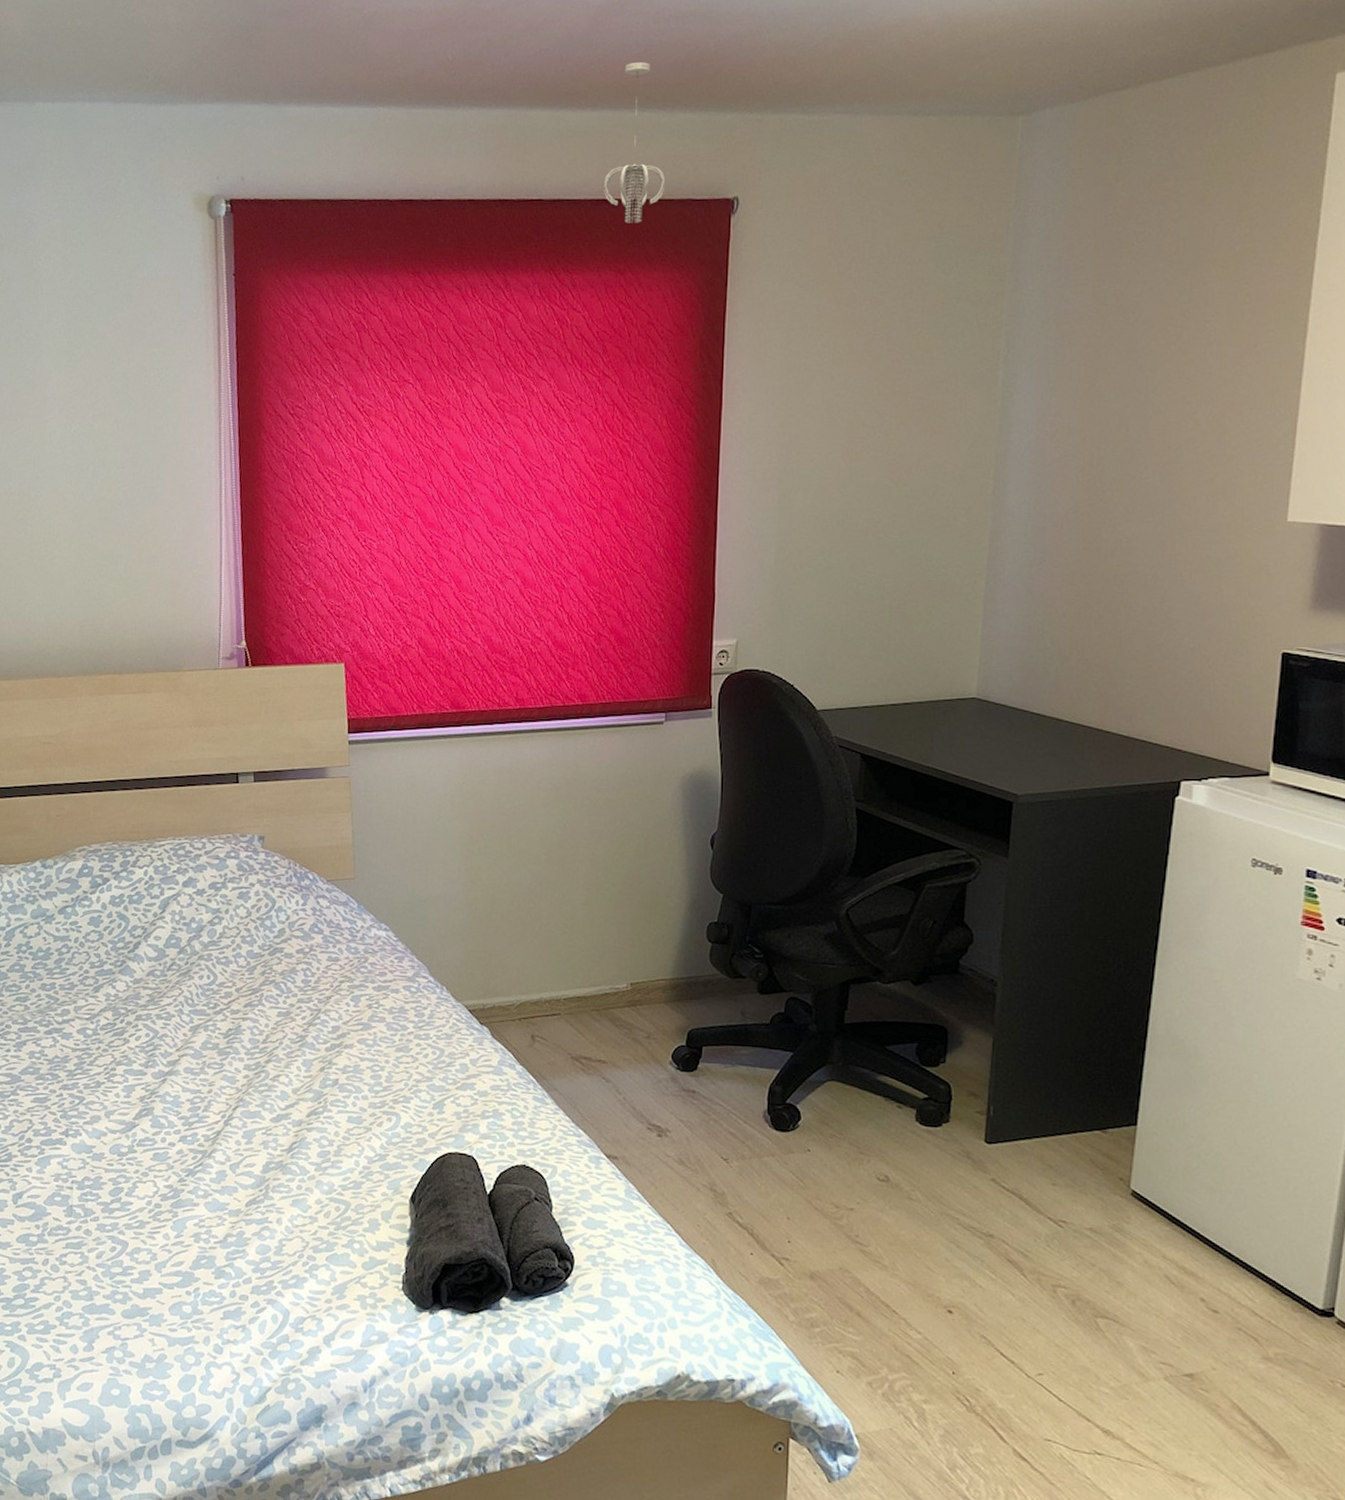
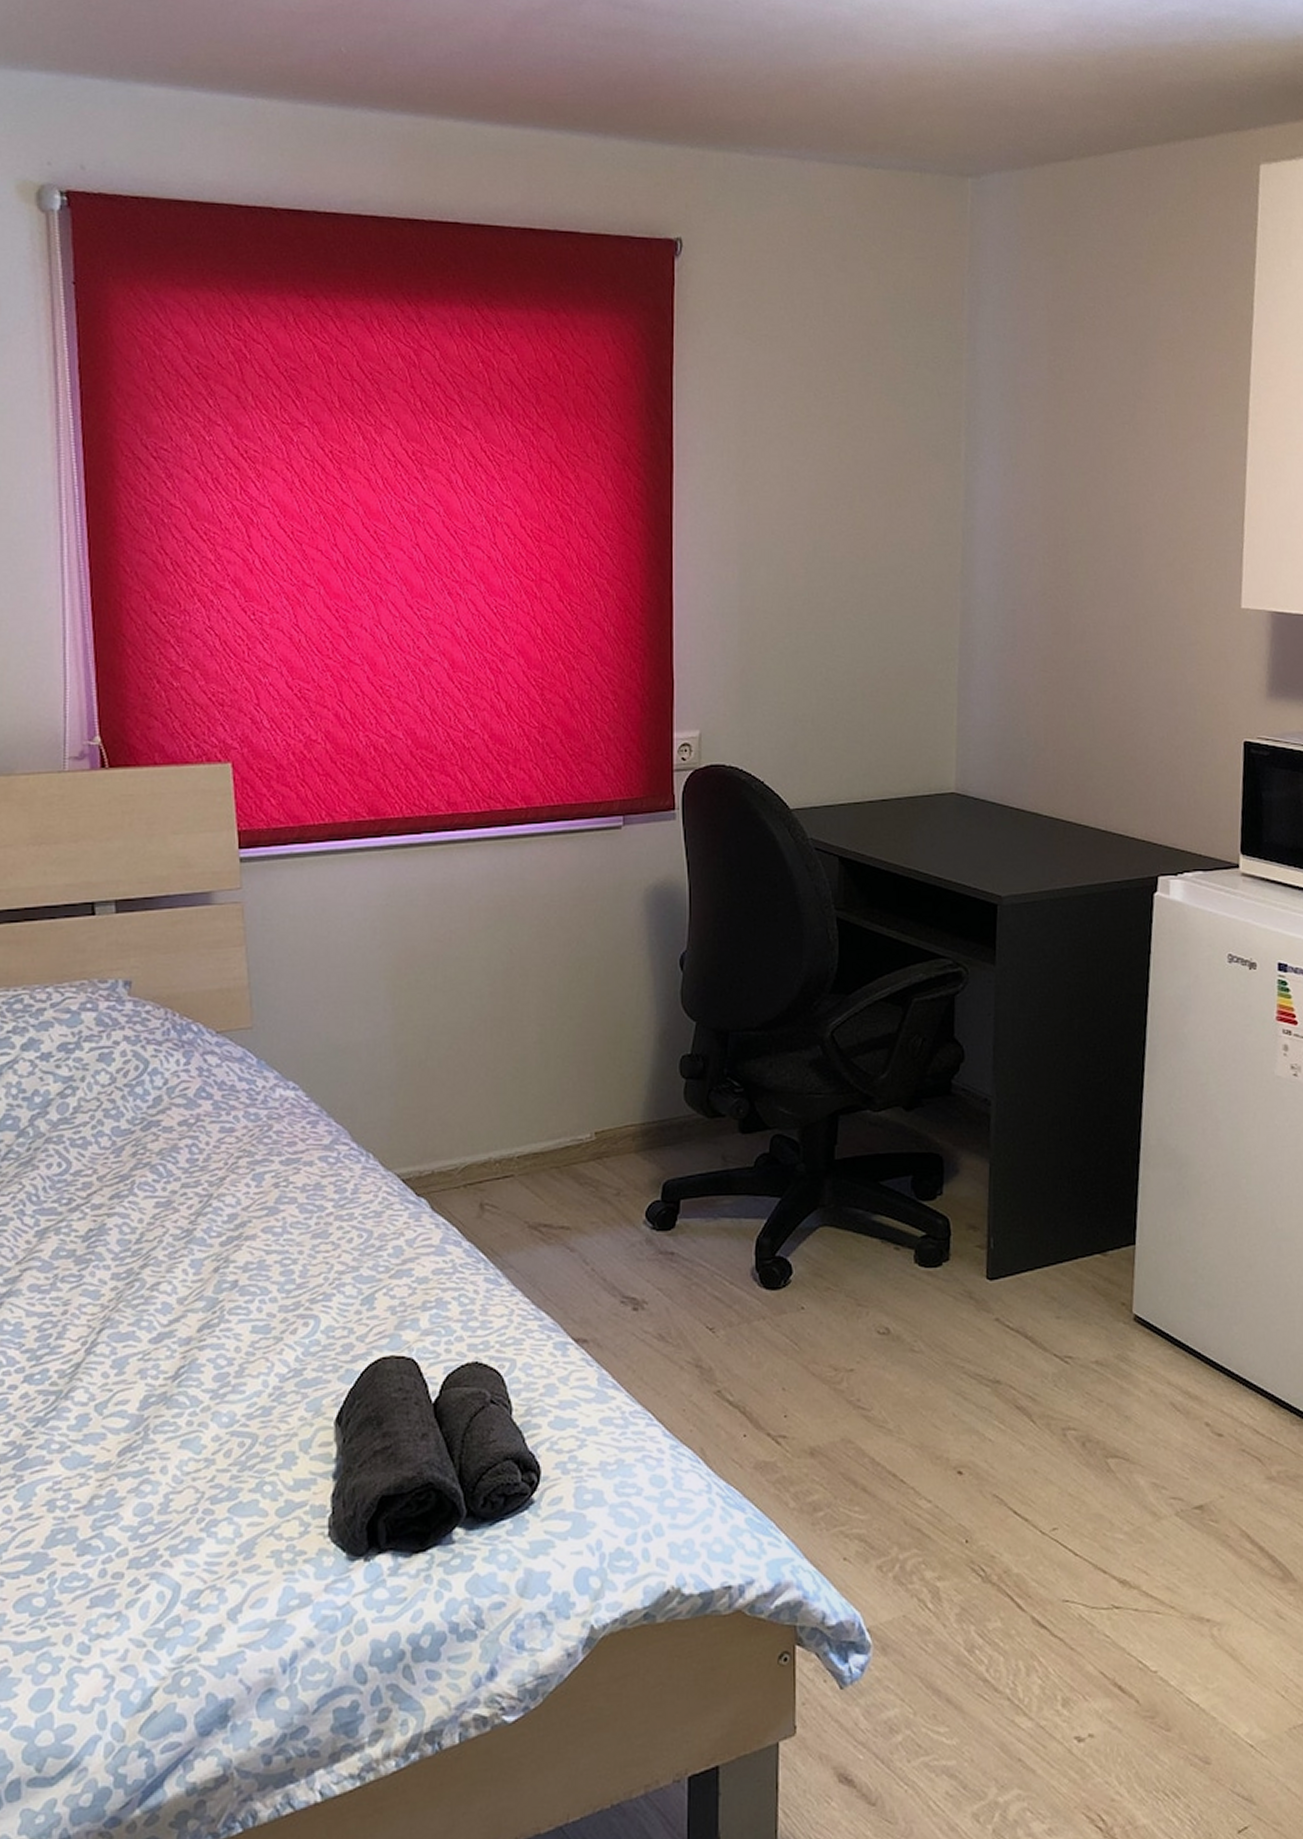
pendant light: present [603,62,666,223] -> none [529,78,600,258]

